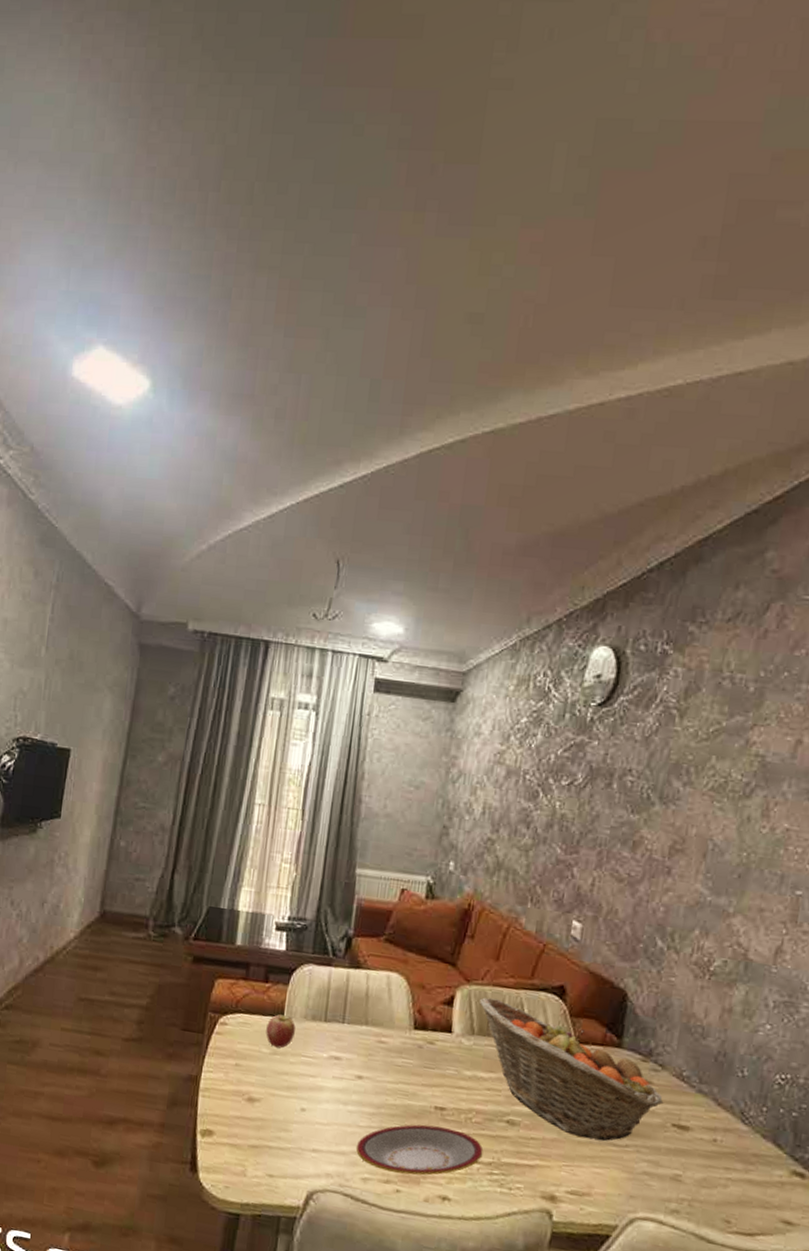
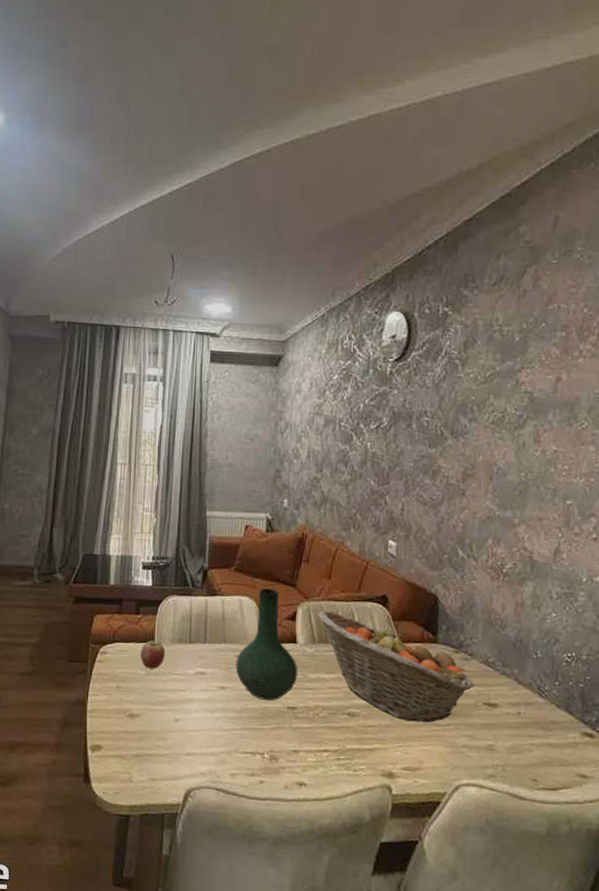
plate: present [356,1124,483,1176] -> none [223,723,330,767]
vase: none [377,964,452,1098] -> present [235,588,298,701]

